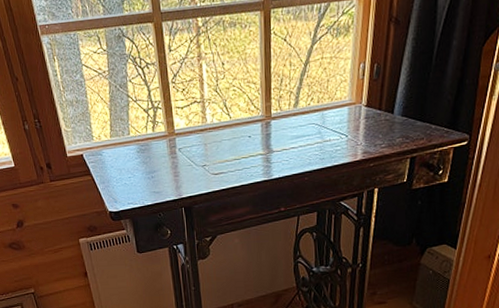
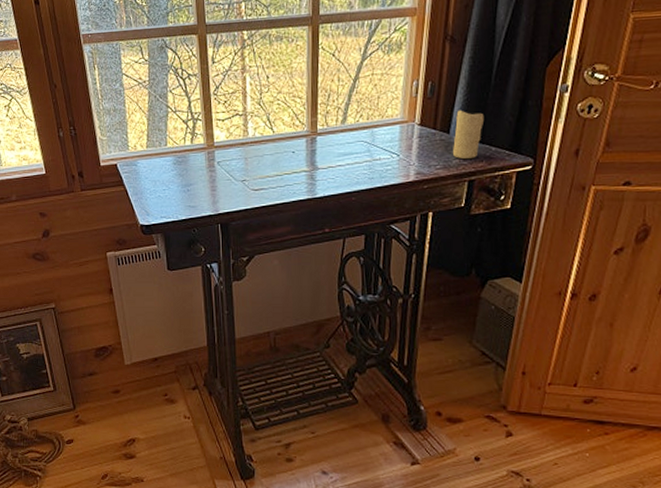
candle: none [397,90,426,138] -> present [453,110,485,160]

